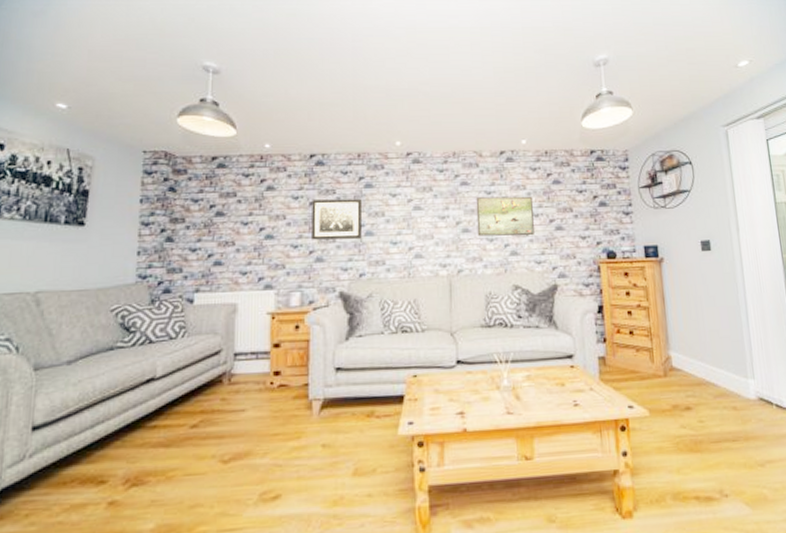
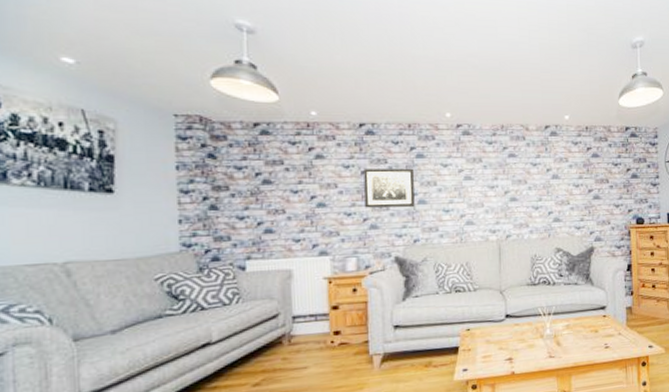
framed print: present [476,196,534,236] -> none [523,168,575,205]

